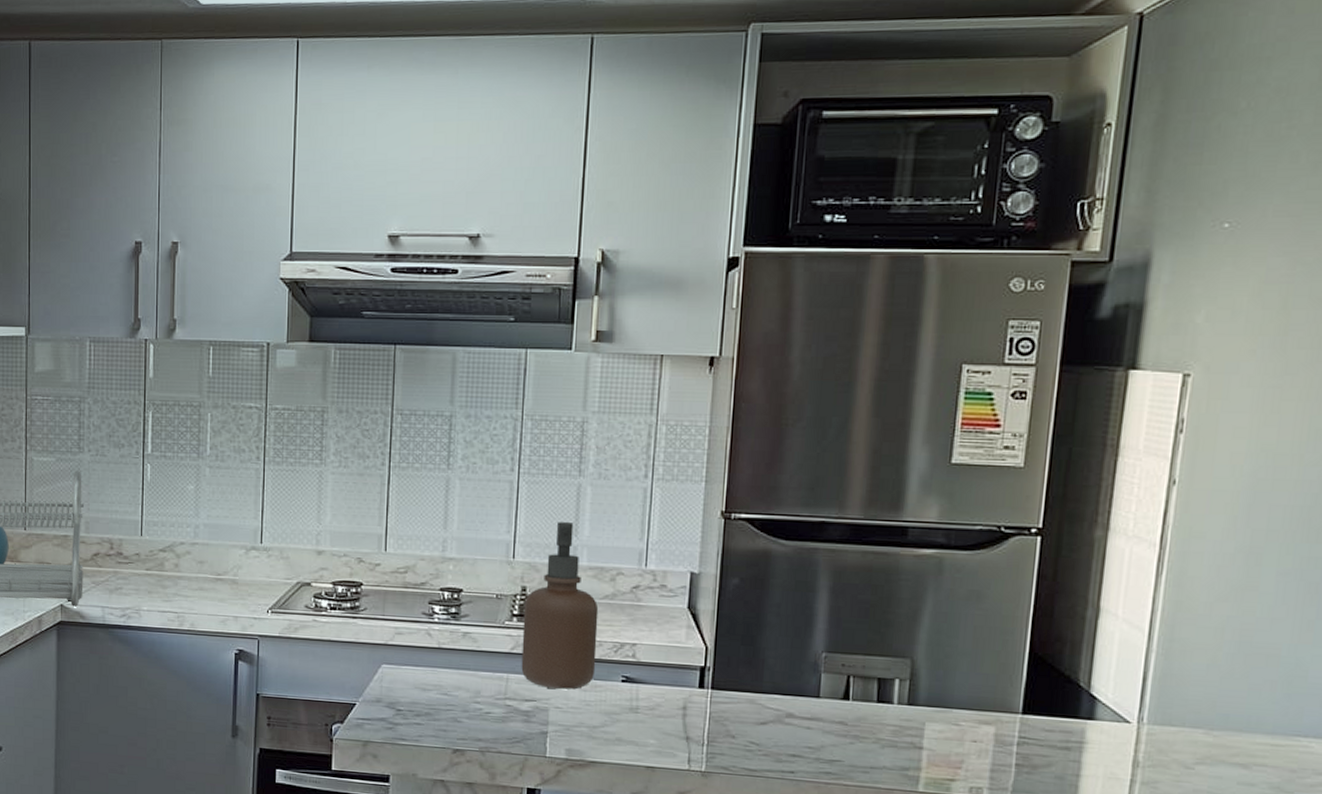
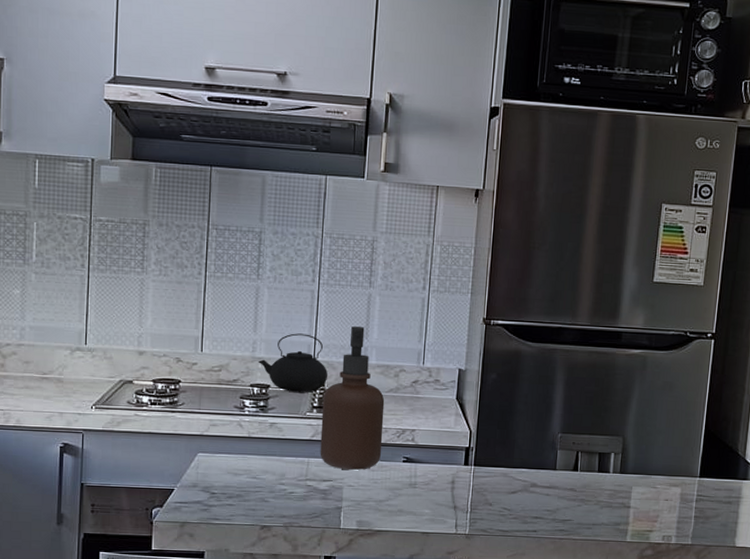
teakettle: none [448,530,531,598] -> present [257,333,328,393]

